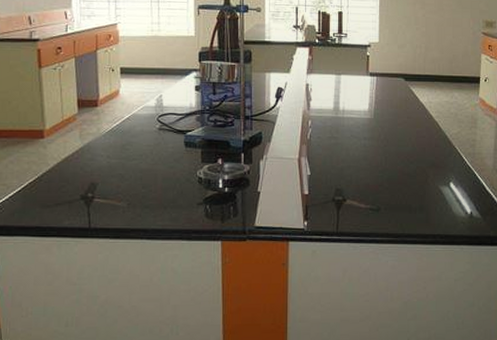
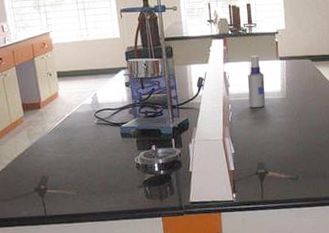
spray bottle: none [332,69,351,127] -> present [247,55,266,108]

